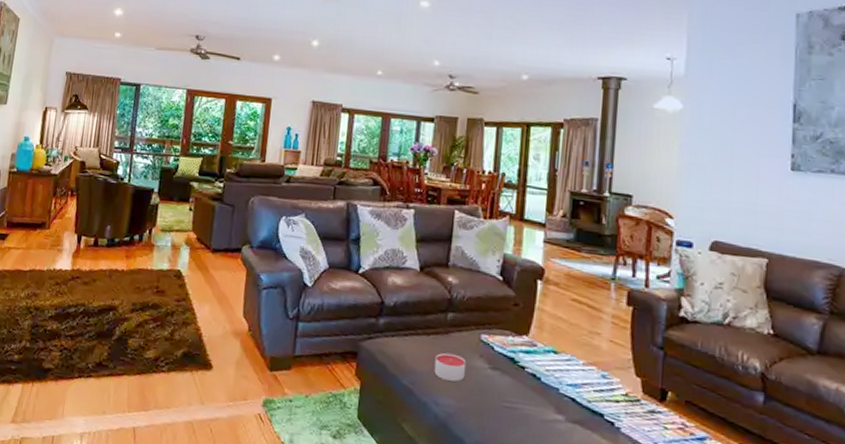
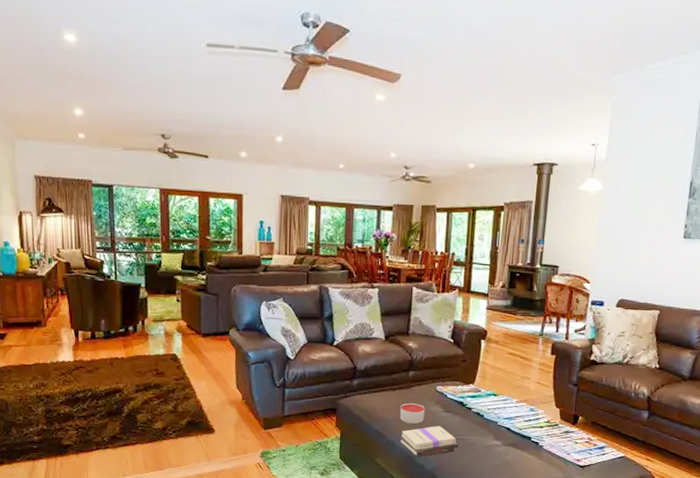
books: none [434,386,509,428] -> present [400,426,459,458]

